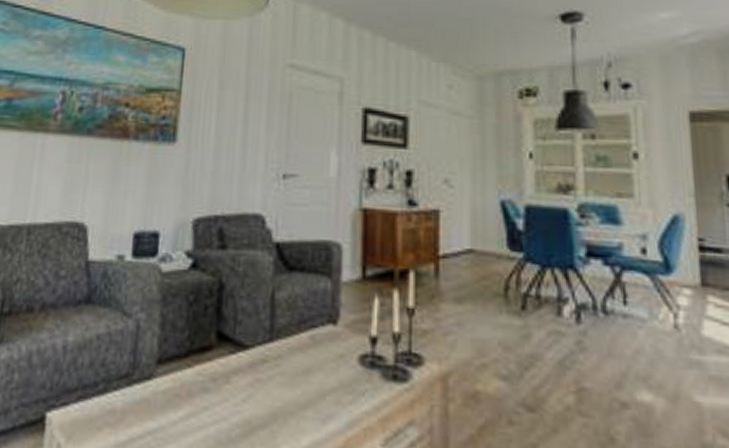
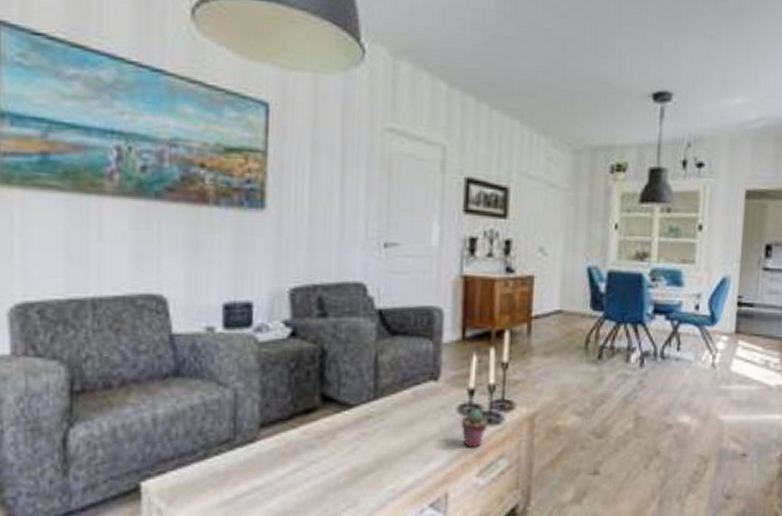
potted succulent: none [362,361,393,409] -> present [460,409,488,447]

